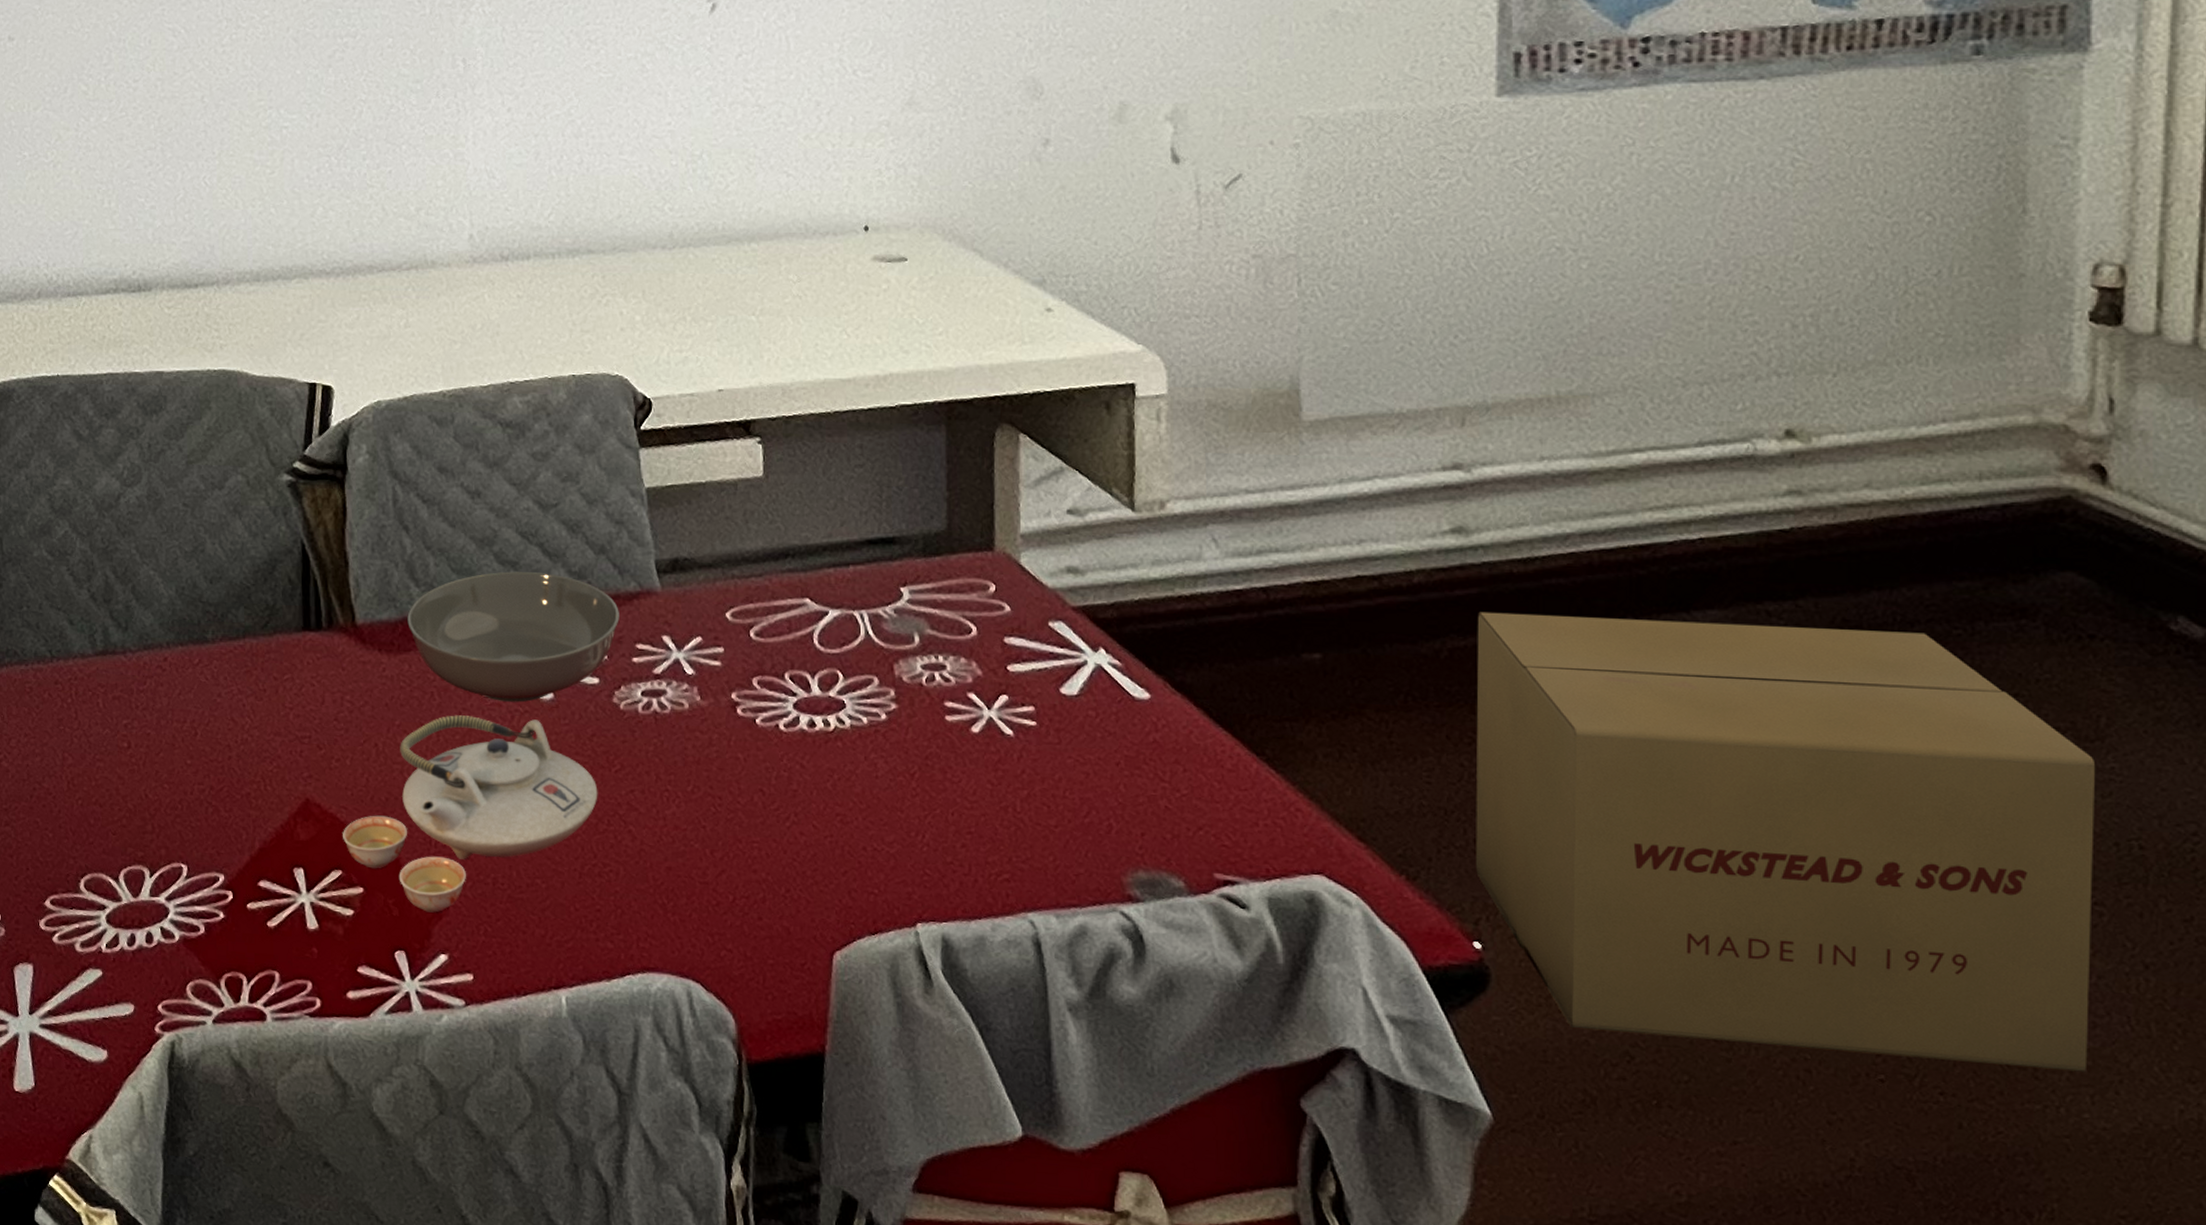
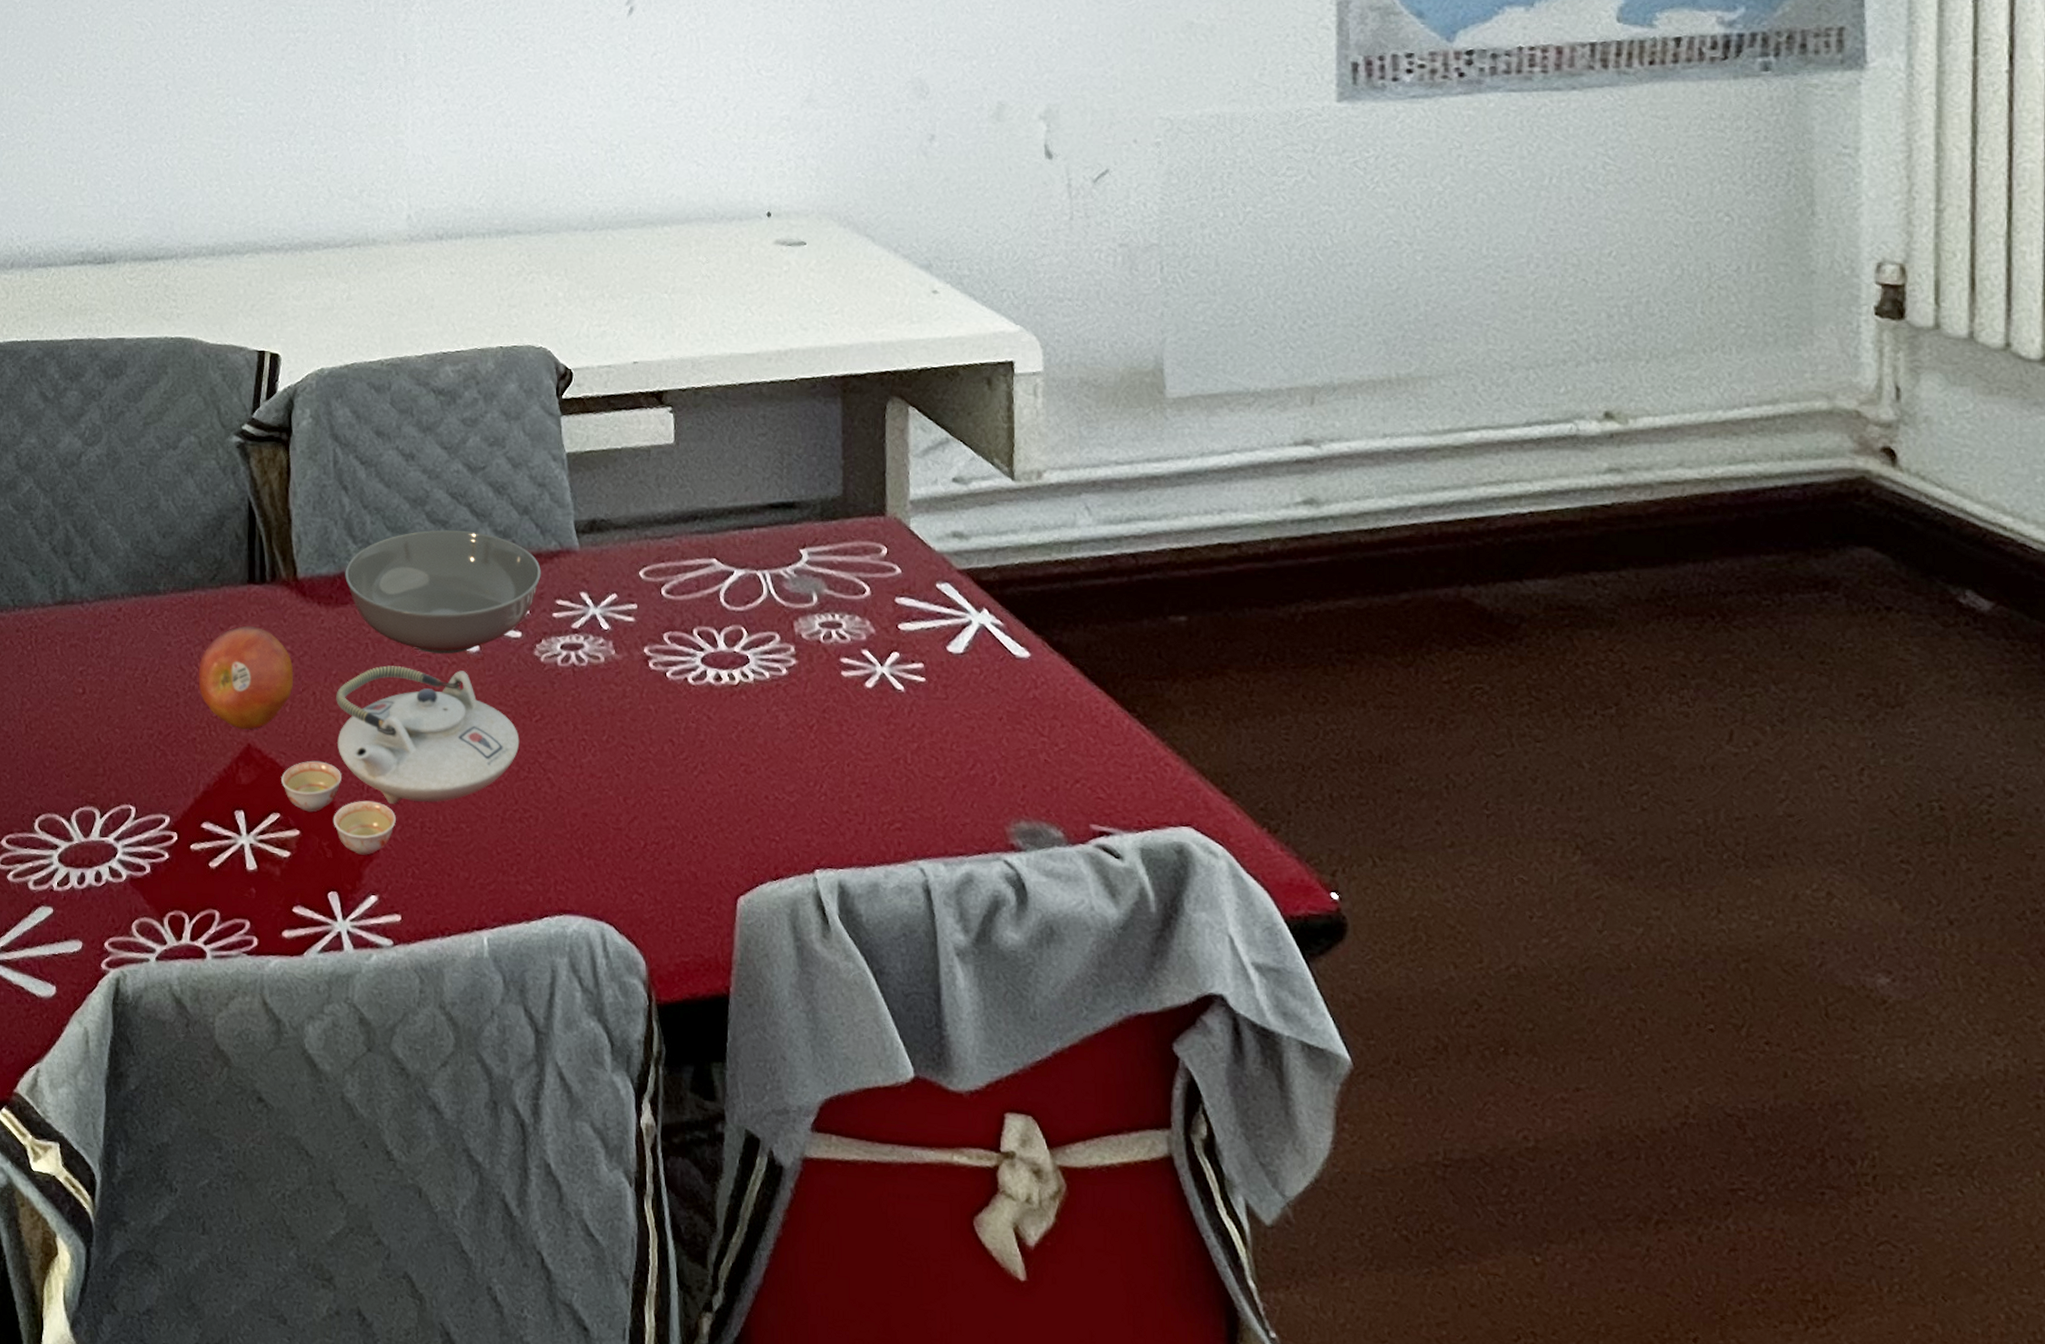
fruit: none [251,674,353,785] -> present [198,625,293,731]
box: present [1475,611,2096,1072] -> none [1328,578,1901,1024]

